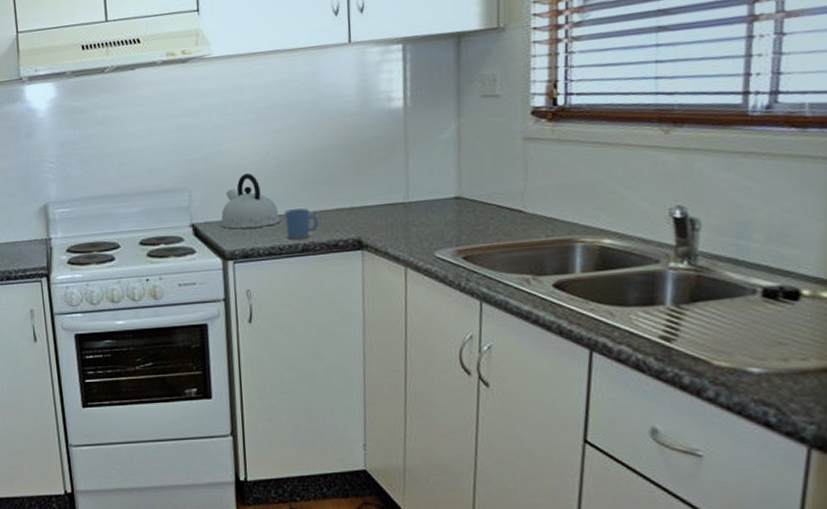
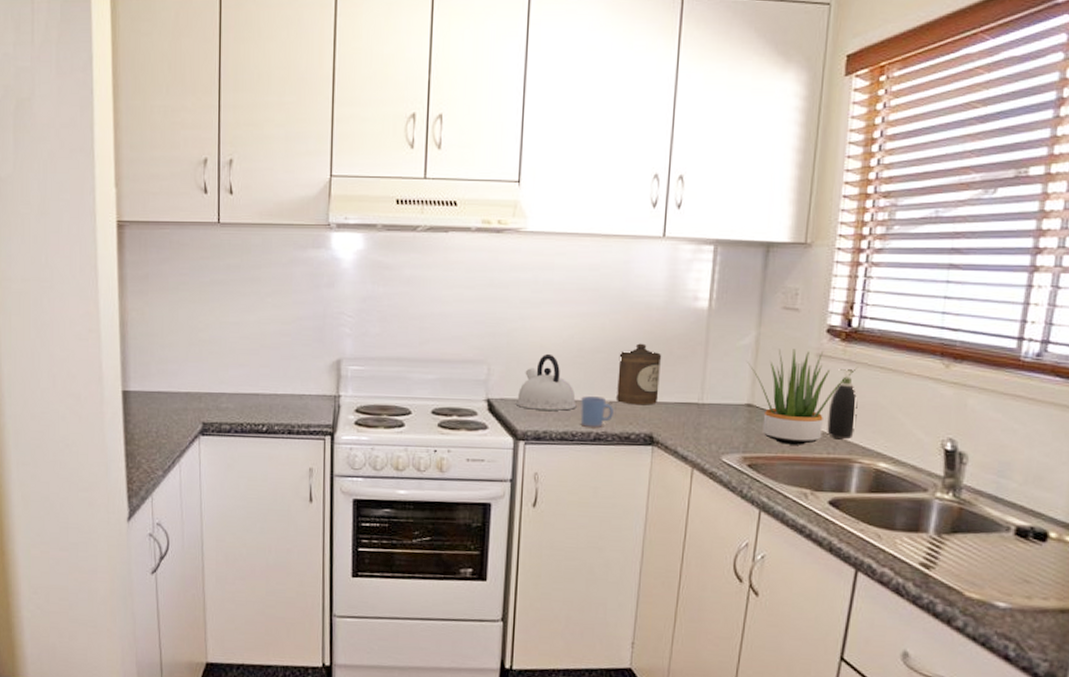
canister: none [319,151,362,213] -> present [617,343,661,406]
potted plant: none [450,134,570,233] -> present [747,349,859,445]
soap dispenser: none [542,149,574,221] -> present [827,369,858,440]

